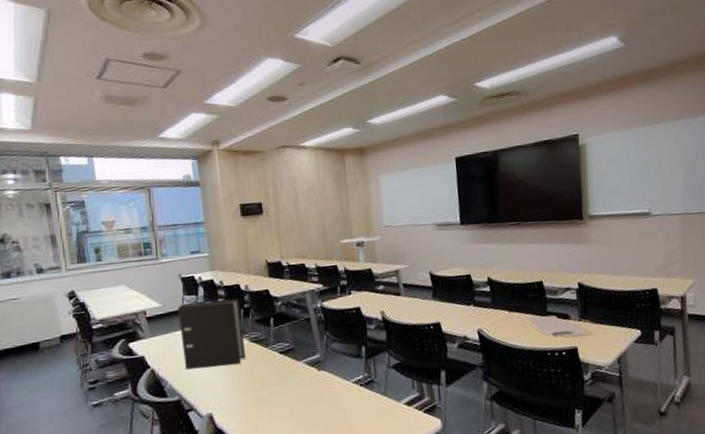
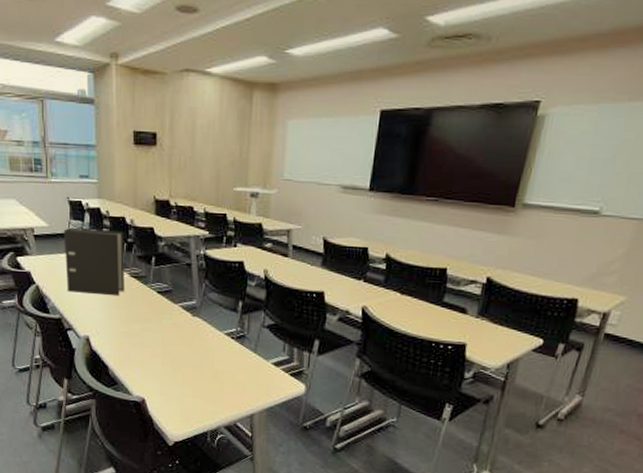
papers: present [527,315,597,339] -> none [419,303,492,337]

